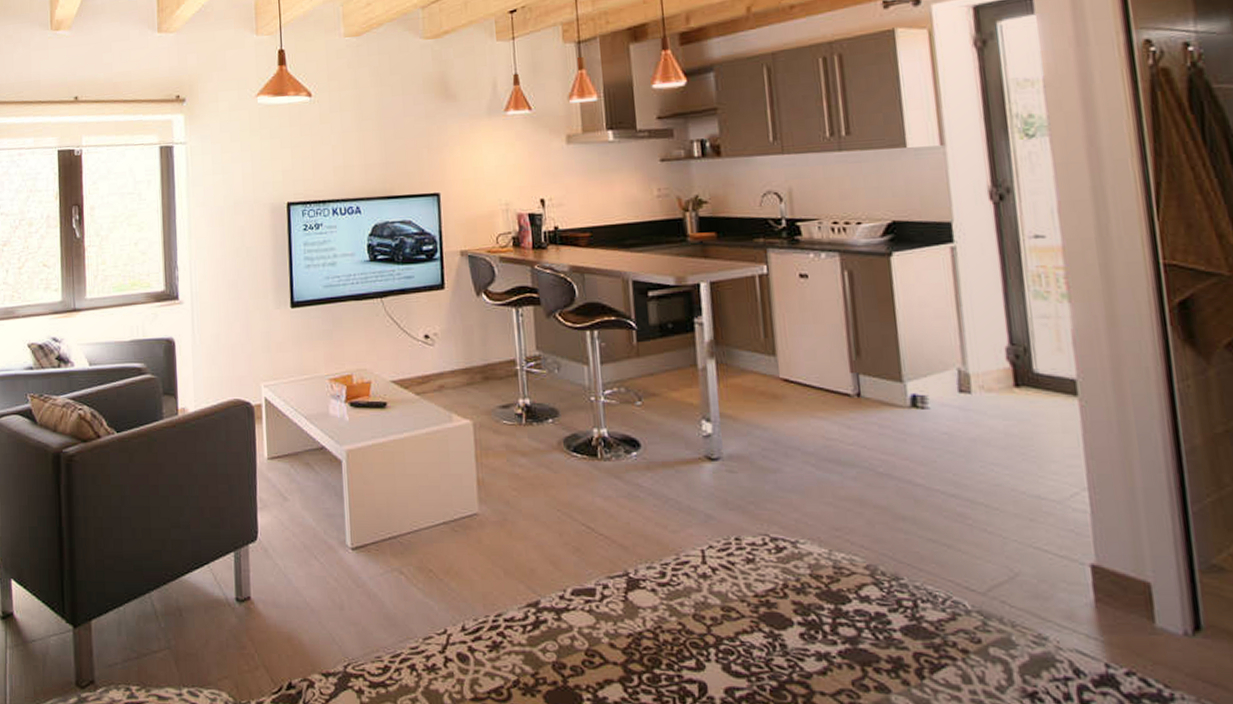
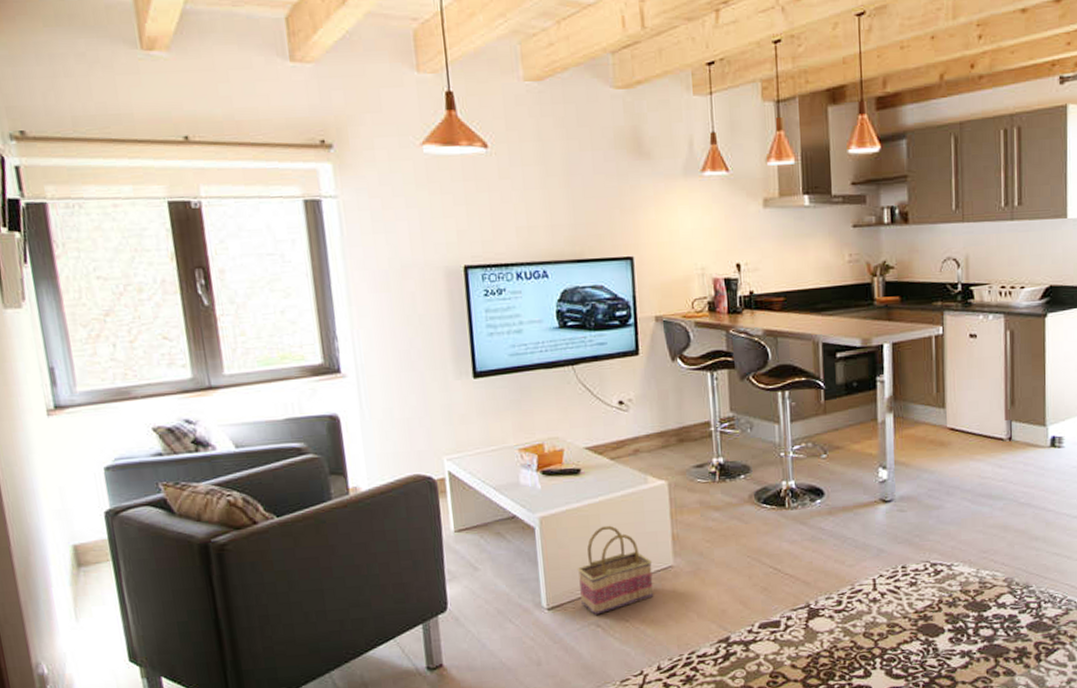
basket: none [381,464,459,560] -> present [577,525,654,615]

